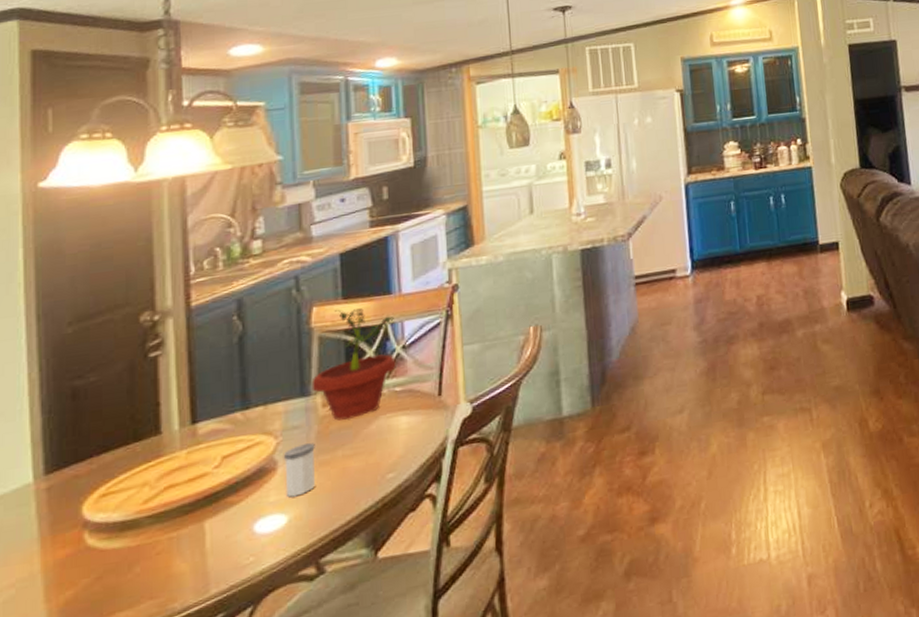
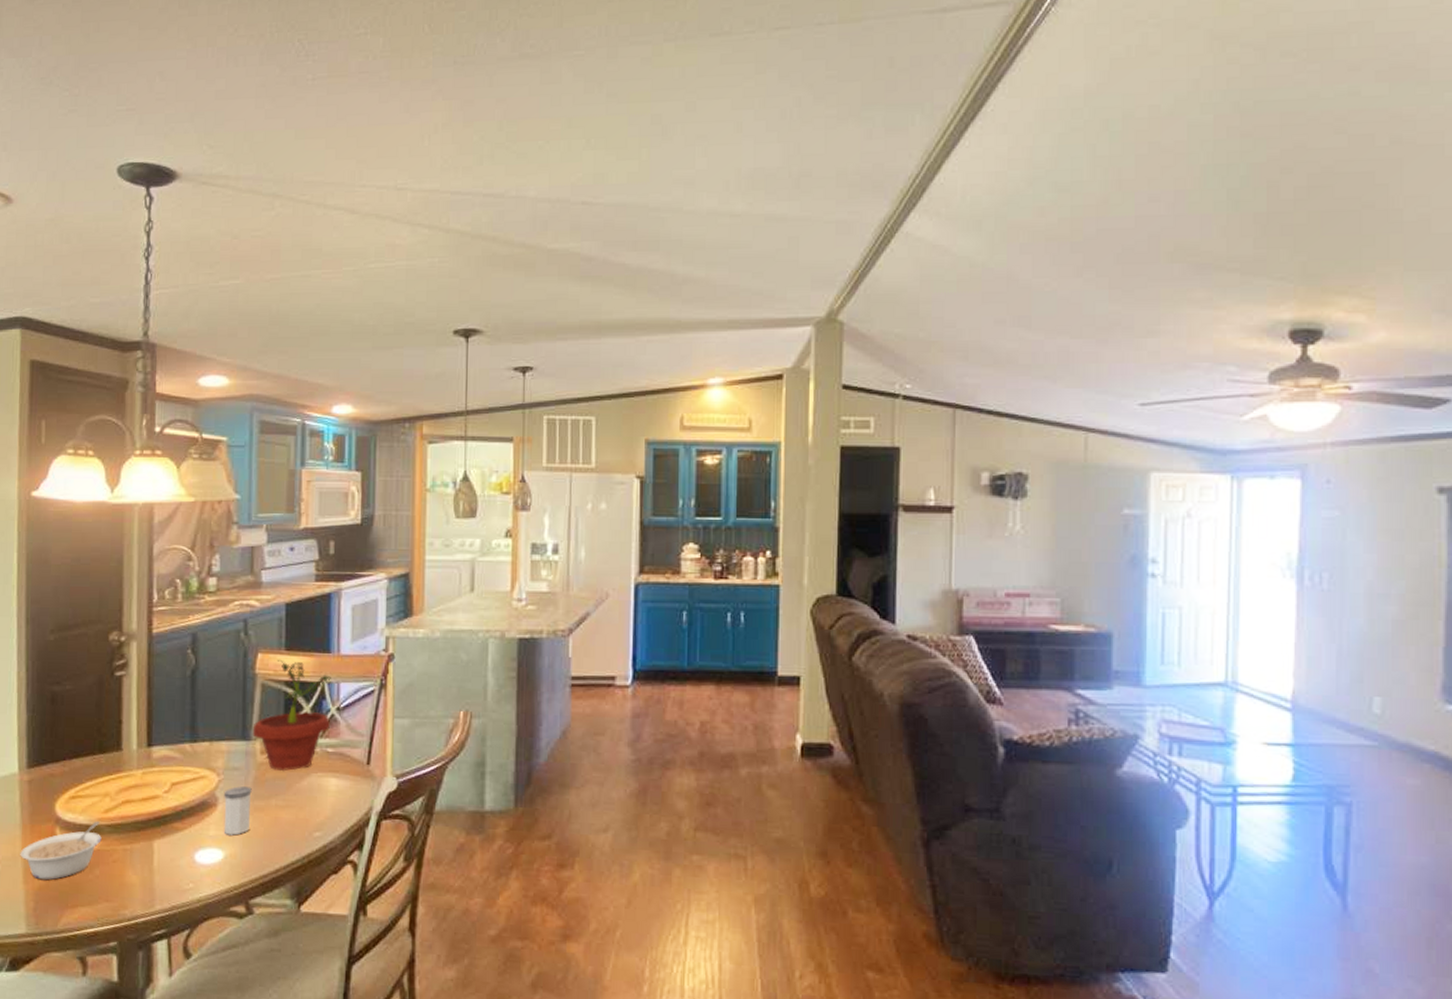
legume: none [39,515,141,595] -> present [20,821,102,881]

